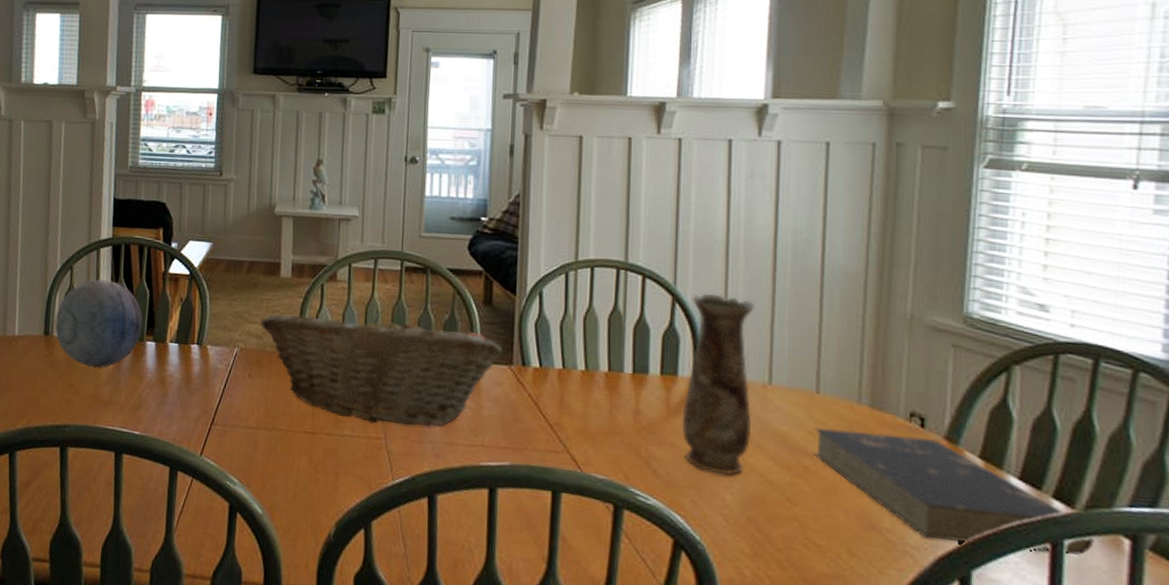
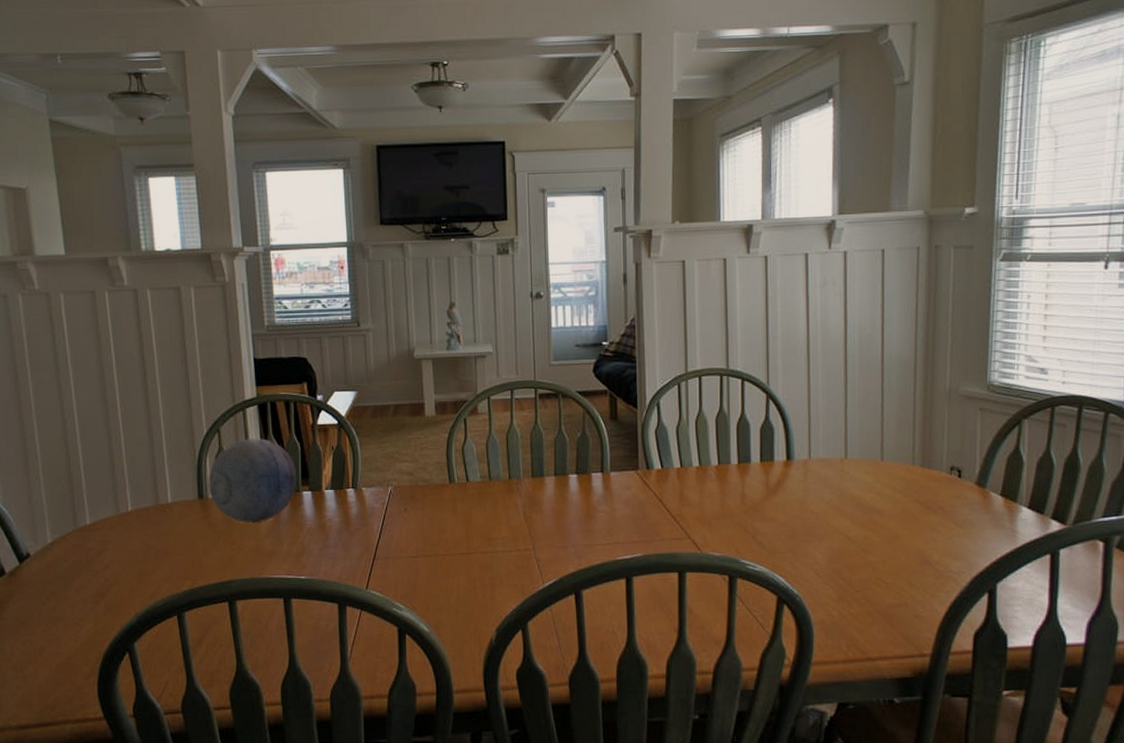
fruit basket: present [261,310,502,426] -> none [411,436,629,538]
vase: present [681,293,756,476] -> none [779,388,834,538]
book: present [813,427,1094,556] -> none [880,485,1080,564]

